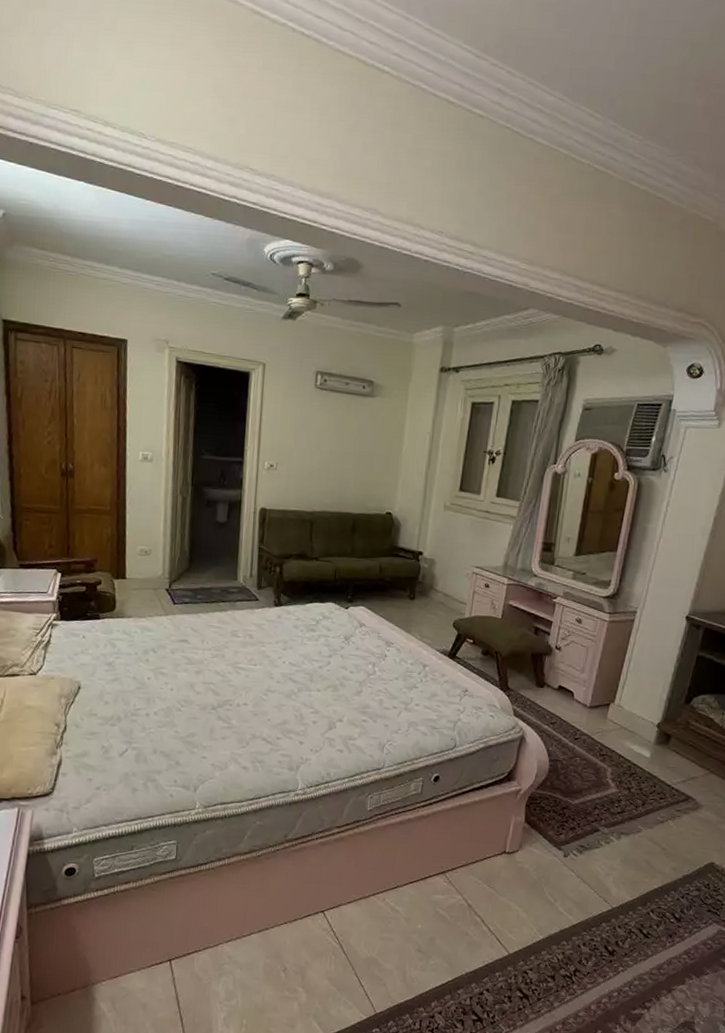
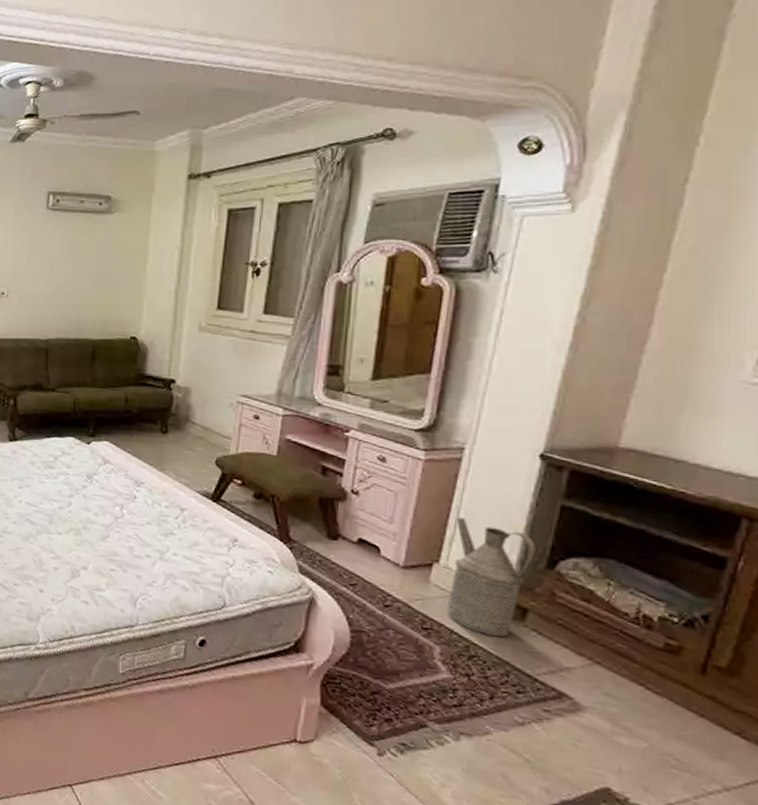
watering can: none [617,666,679,758] -> present [447,517,535,638]

